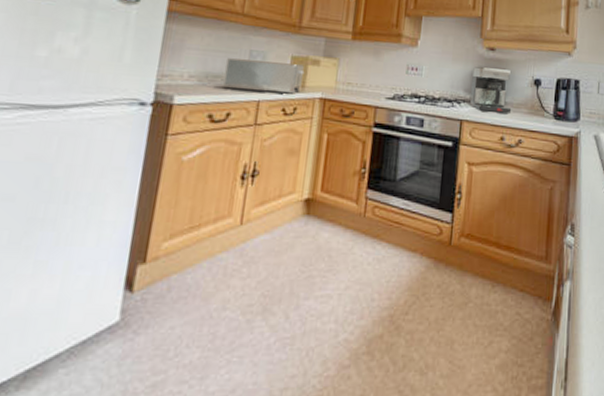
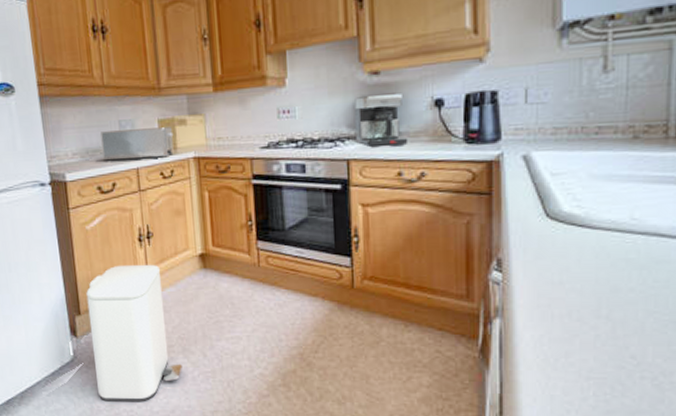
pedal bin: none [140,205,259,381] -> present [86,264,184,402]

